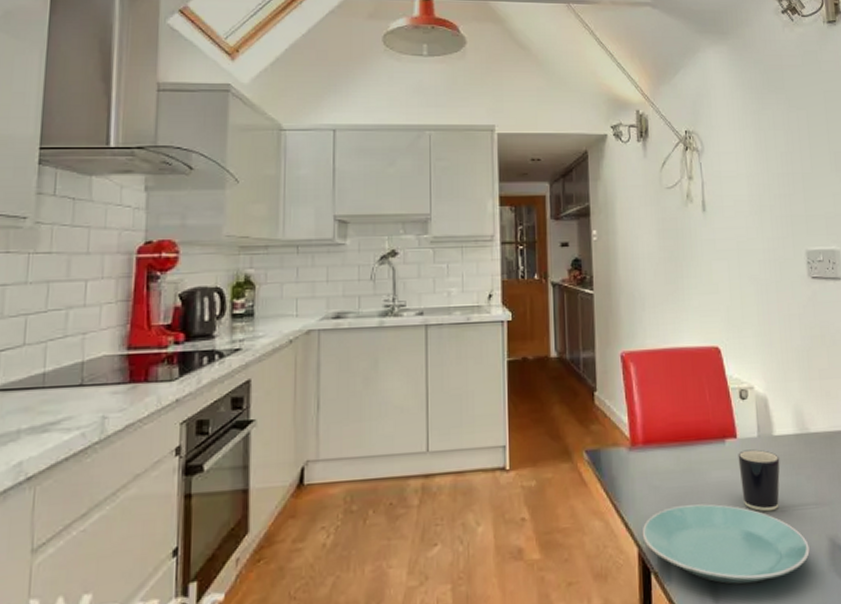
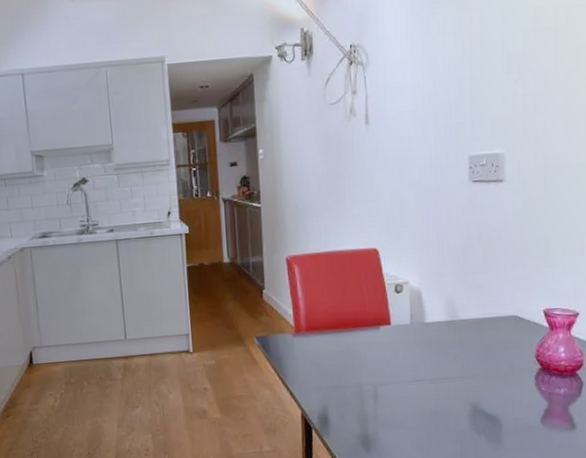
plate: present [642,504,810,585] -> none [304,377,452,438]
mug: present [738,449,780,512] -> none [391,334,430,384]

